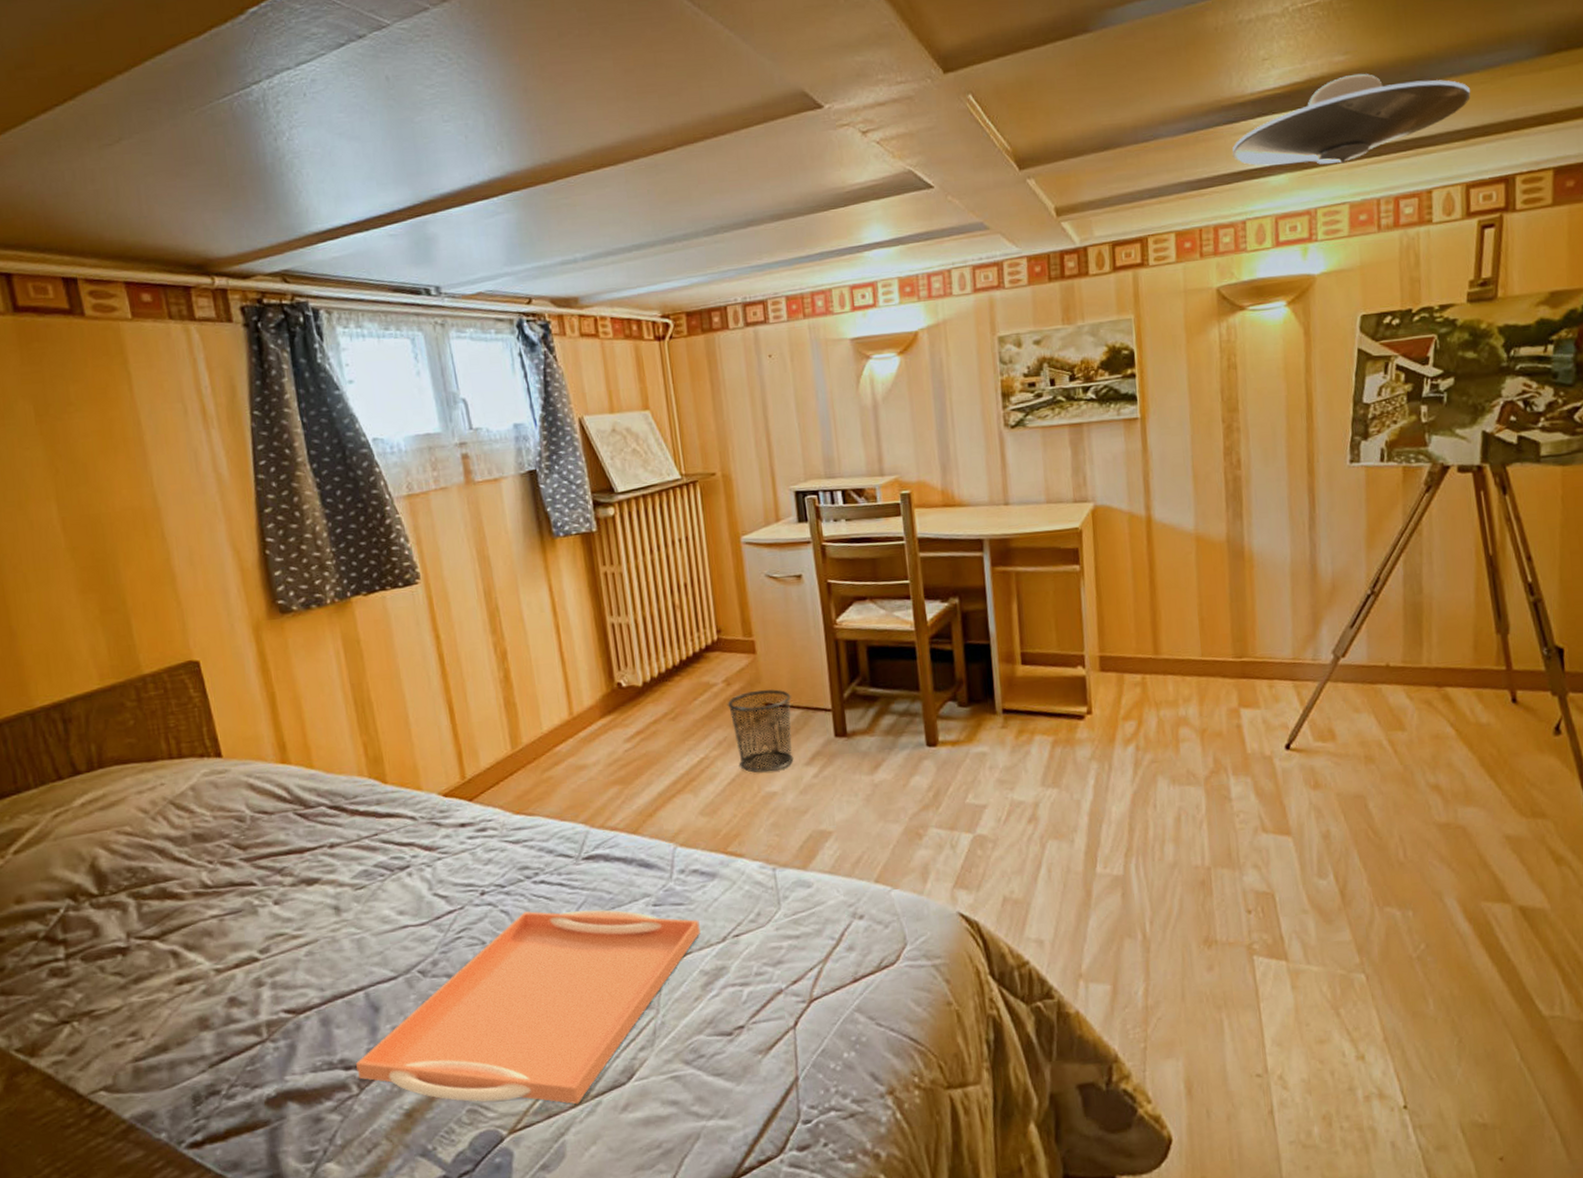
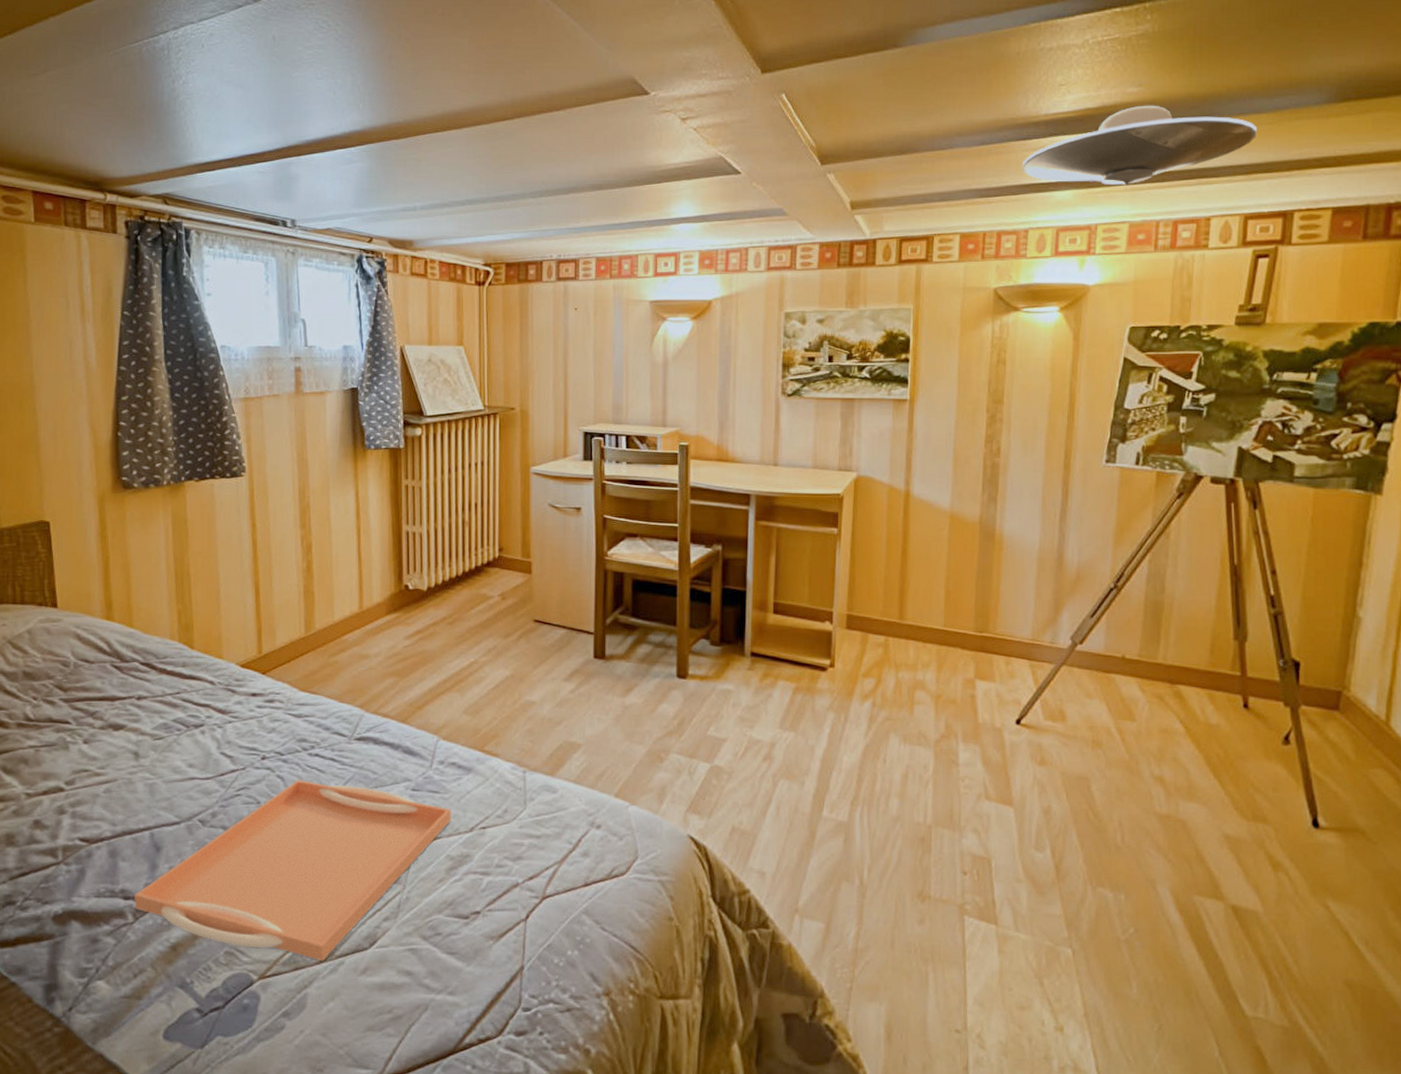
waste bin: present [727,689,794,773] -> none [500,607,559,683]

